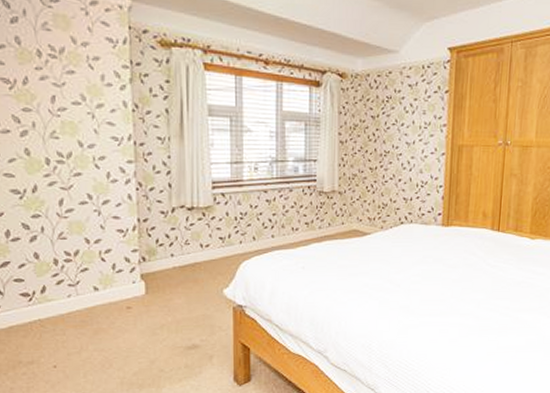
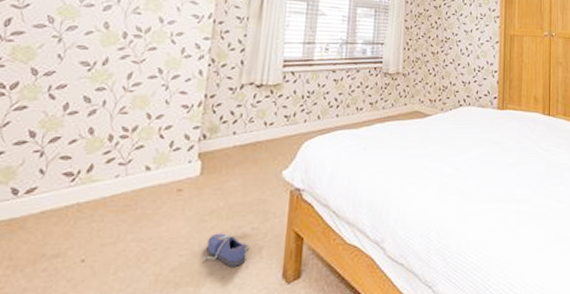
shoe: none [160,344,202,372] -> present [202,233,251,267]

